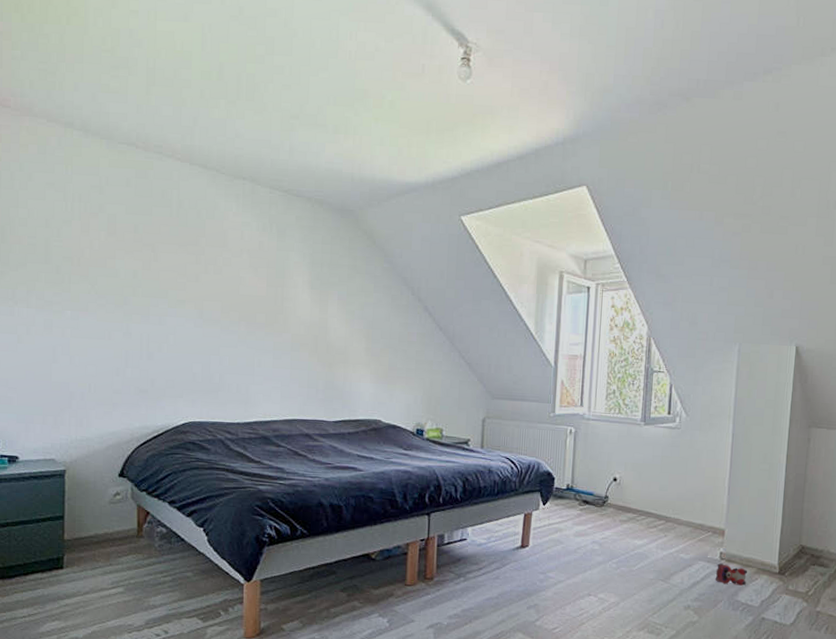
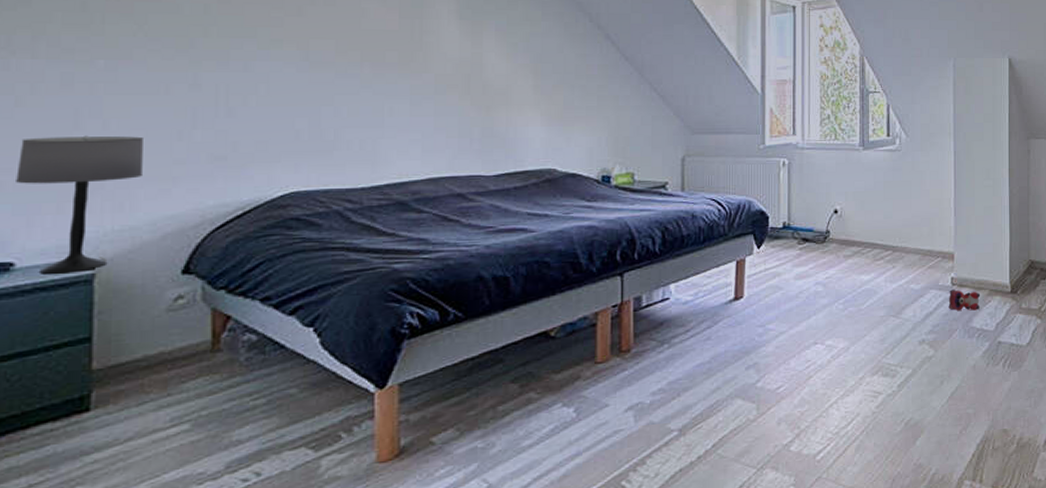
table lamp: none [19,366,95,468] -> present [16,135,143,274]

